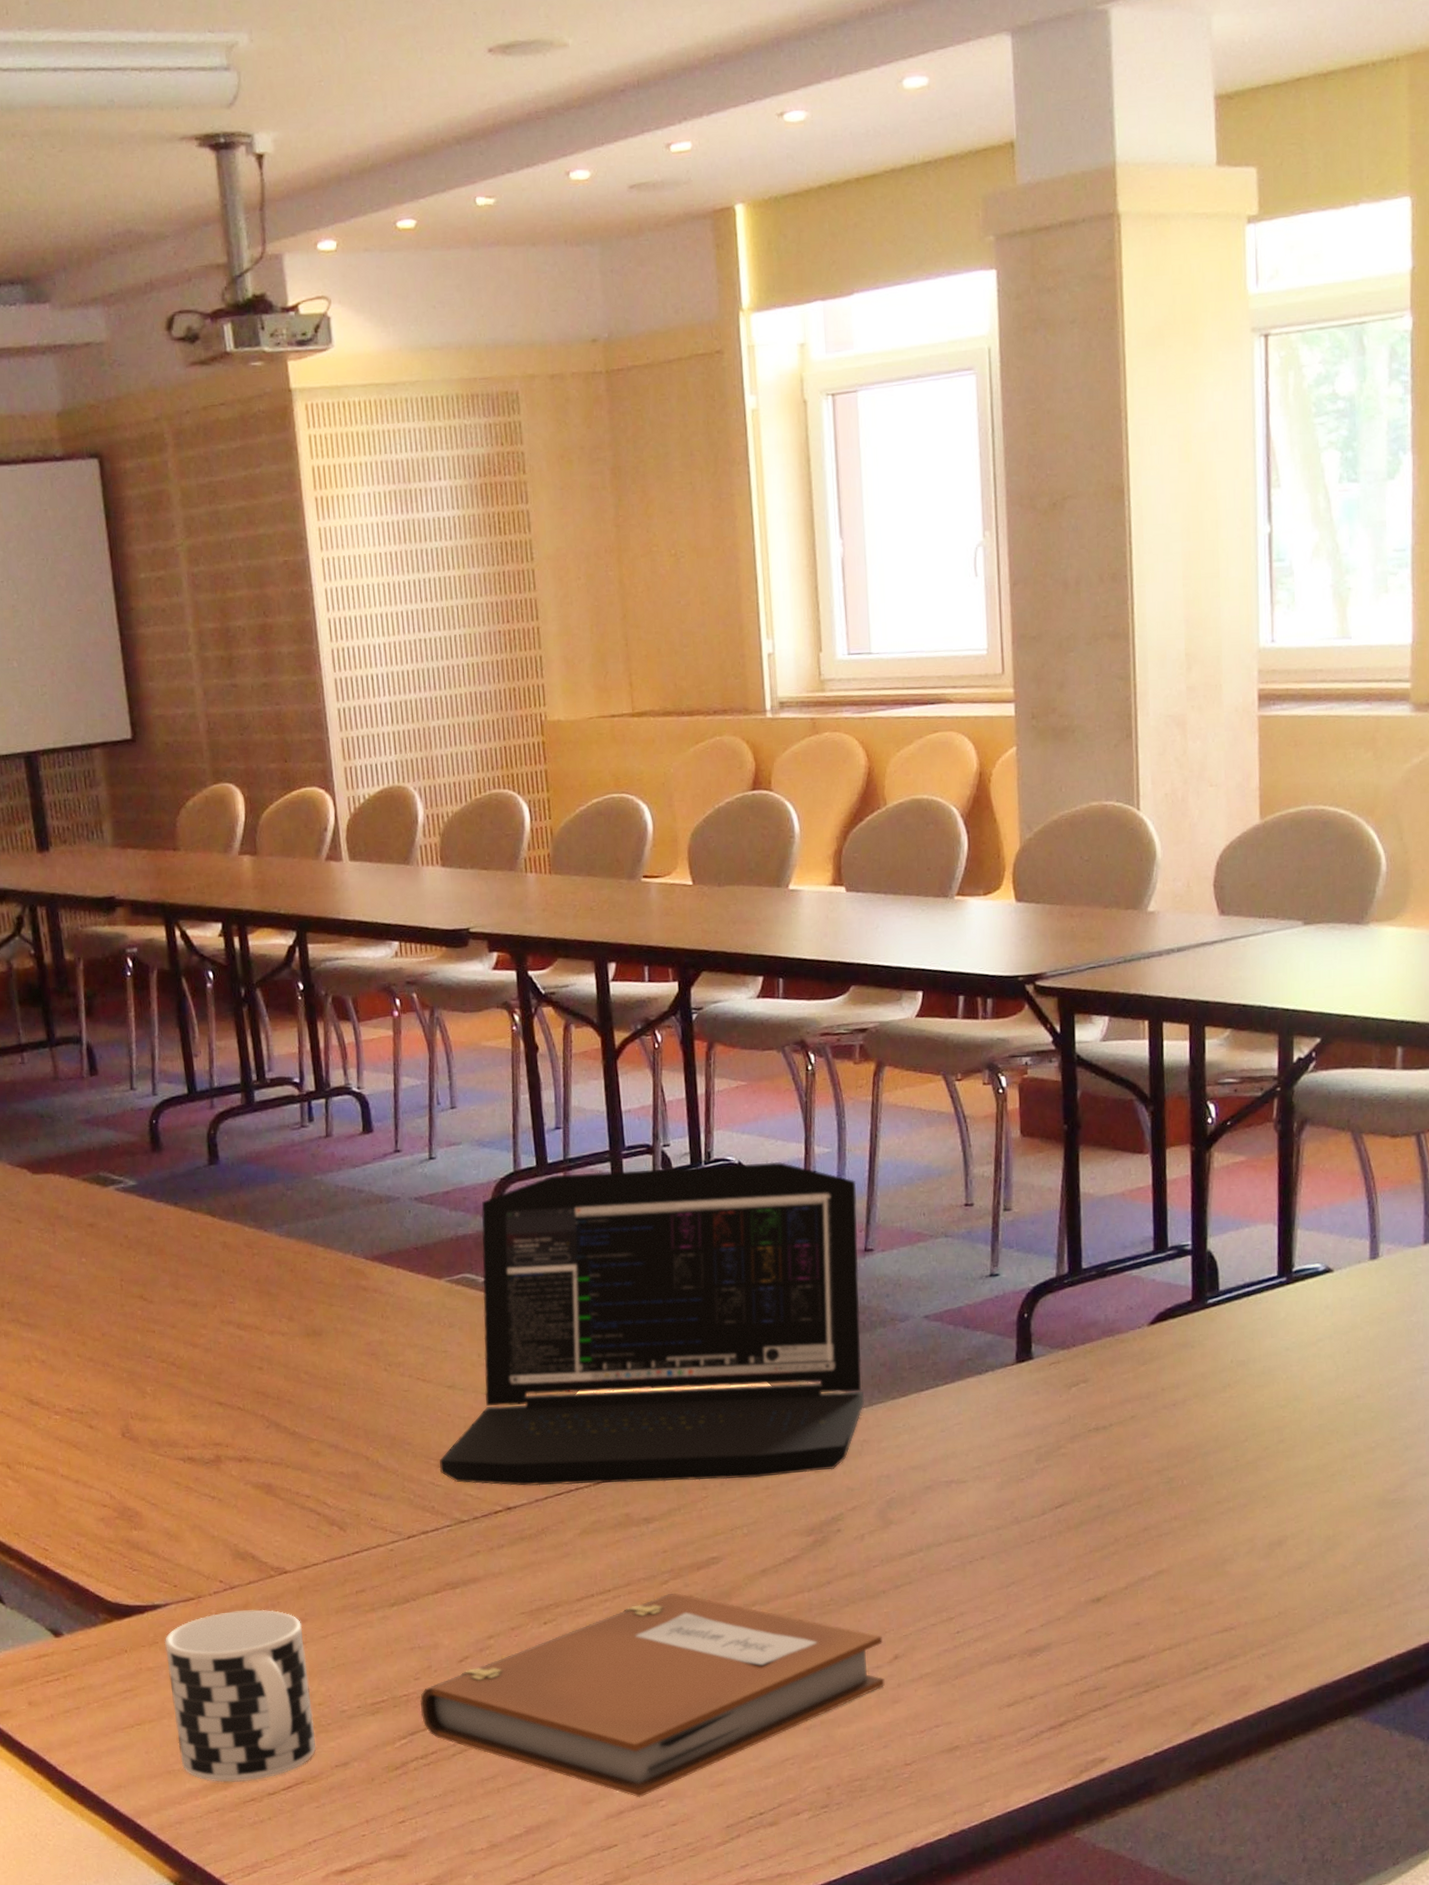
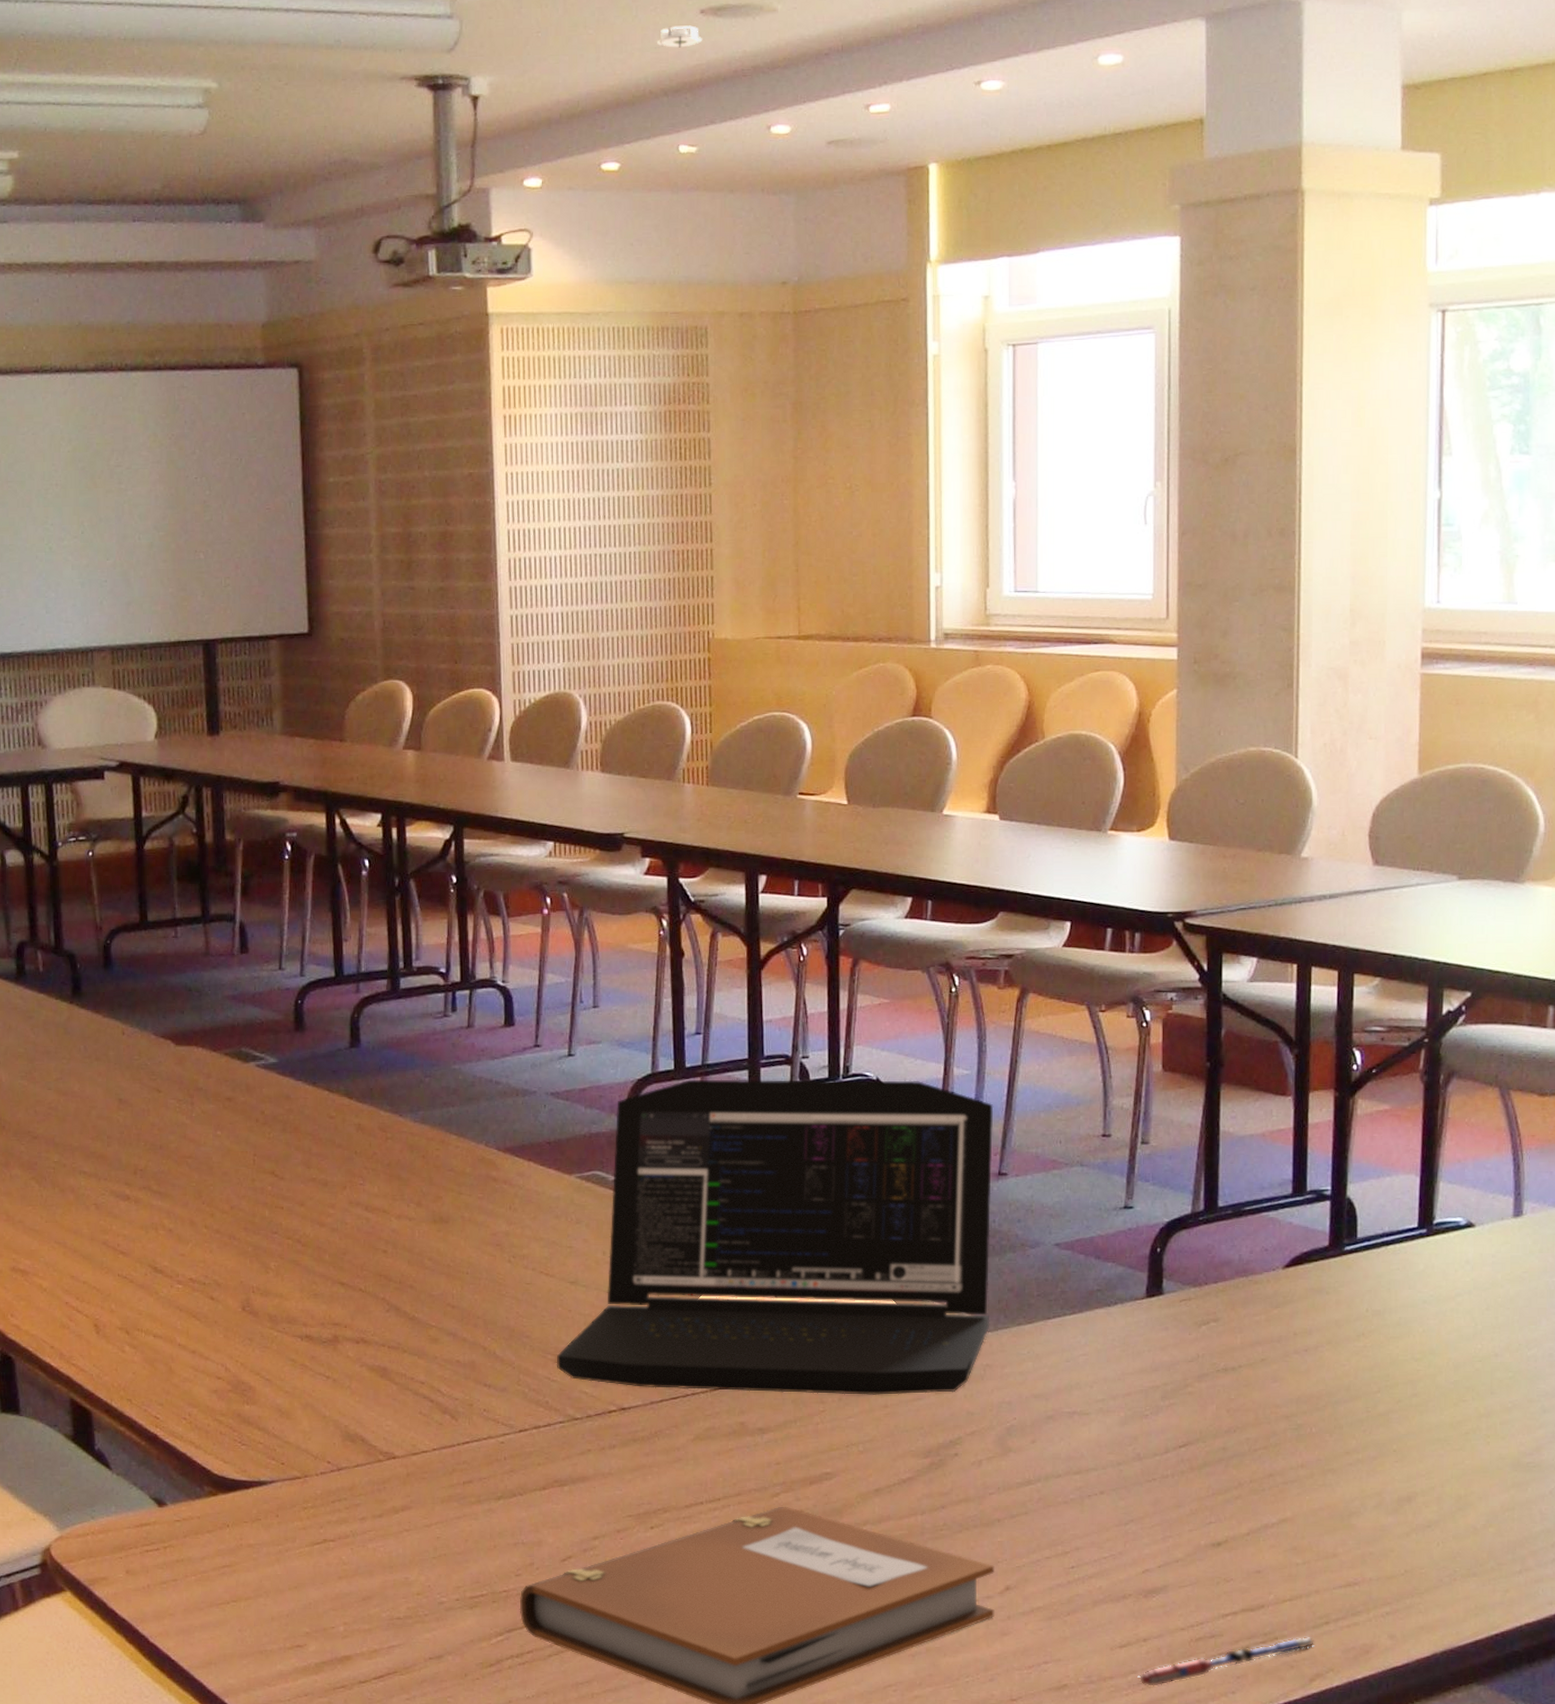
cup: present [164,1609,316,1783] -> none [267,1493,412,1667]
smoke detector: none [444,66,493,93] -> present [655,25,703,48]
pen: none [1026,1682,1195,1742] -> present [1137,1636,1314,1686]

